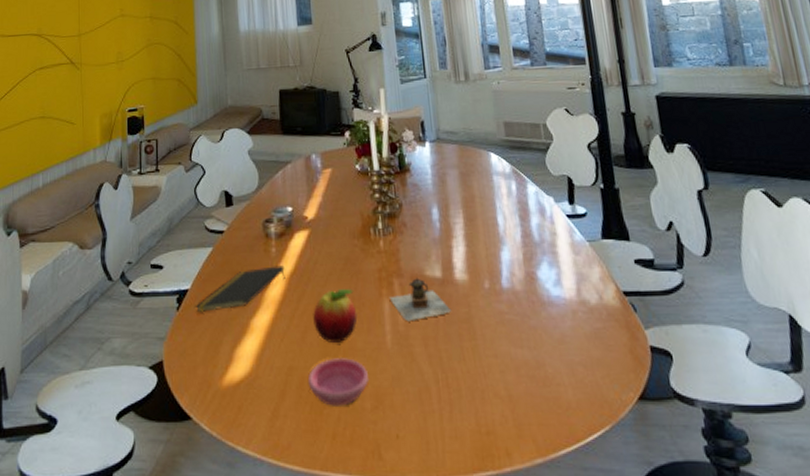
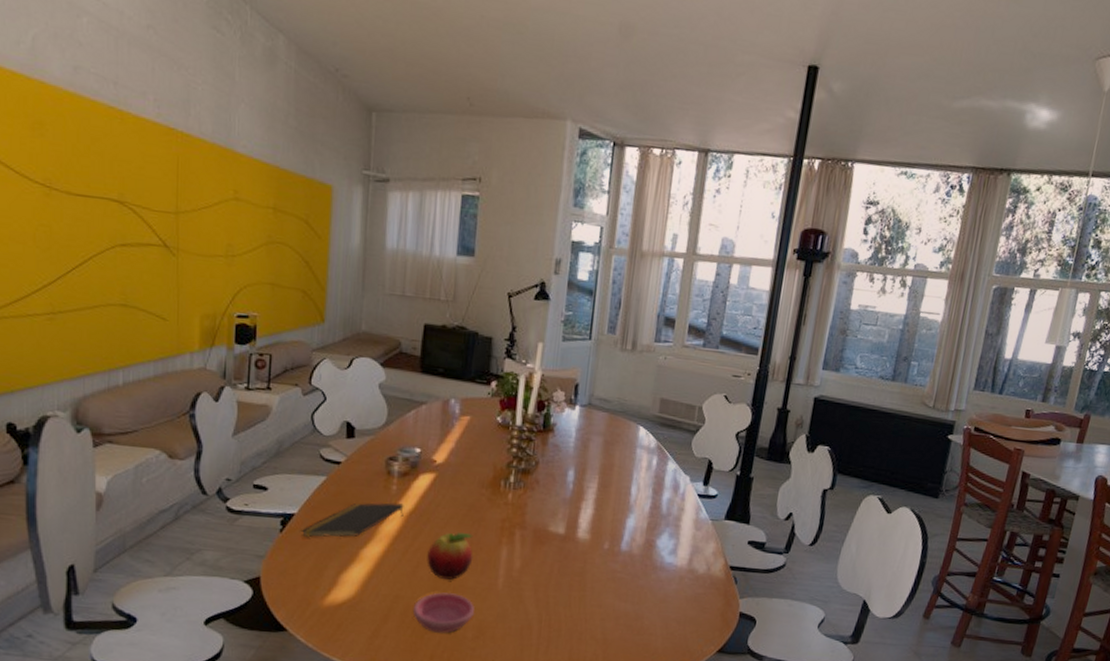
teapot: present [389,278,452,322] -> none [508,531,568,569]

